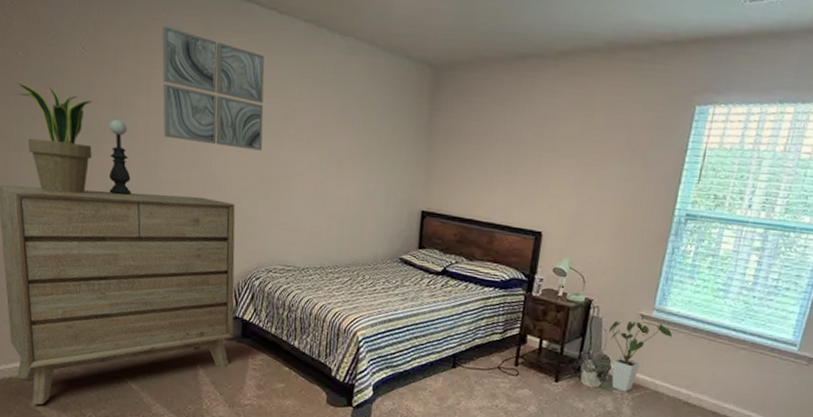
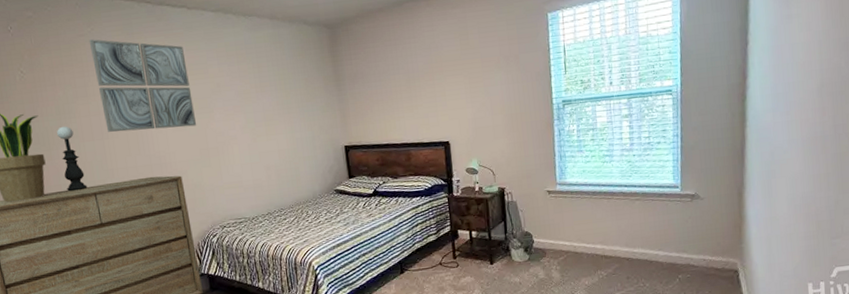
house plant: present [608,320,673,392] -> none [524,195,578,259]

